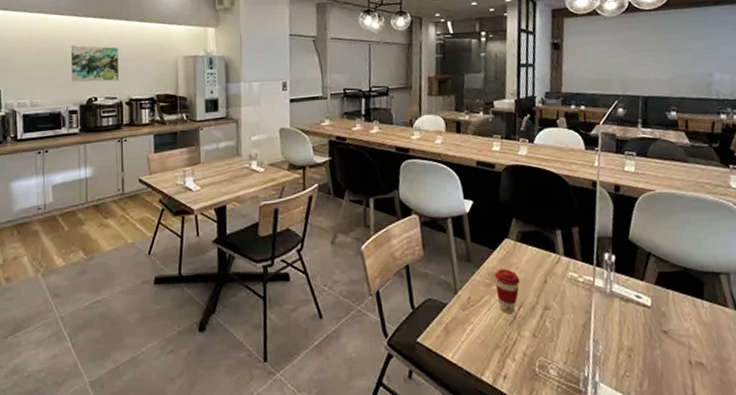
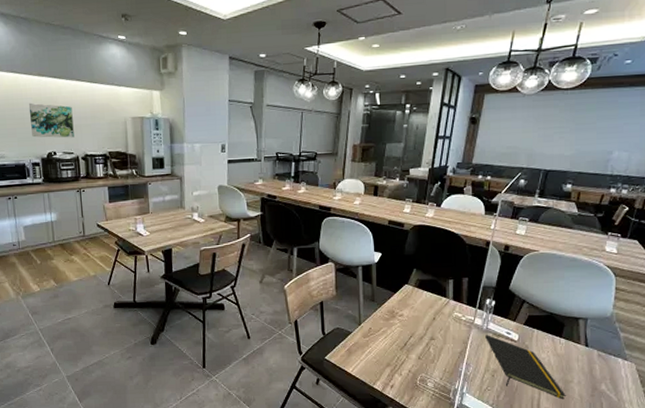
coffee cup: present [494,268,521,313] -> none [392,308,414,341]
notepad: none [611,300,726,386] -> present [485,335,566,400]

